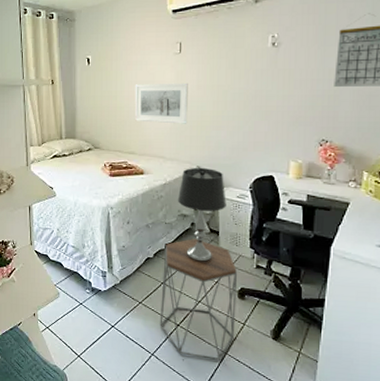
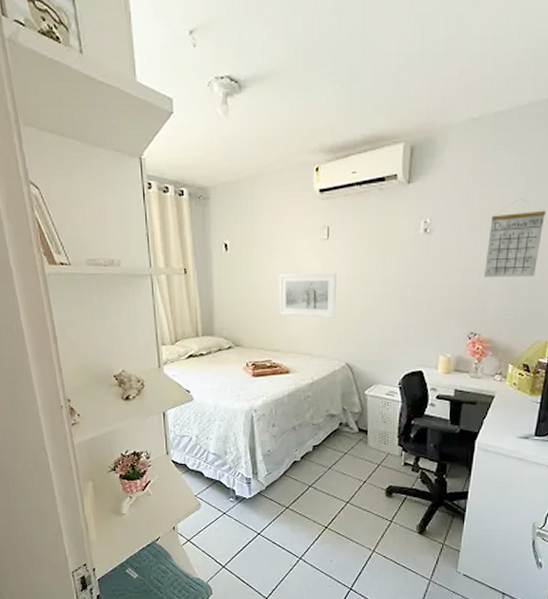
side table: present [159,238,238,360] -> none [307,438,386,558]
table lamp: present [177,168,226,263] -> none [325,365,375,463]

